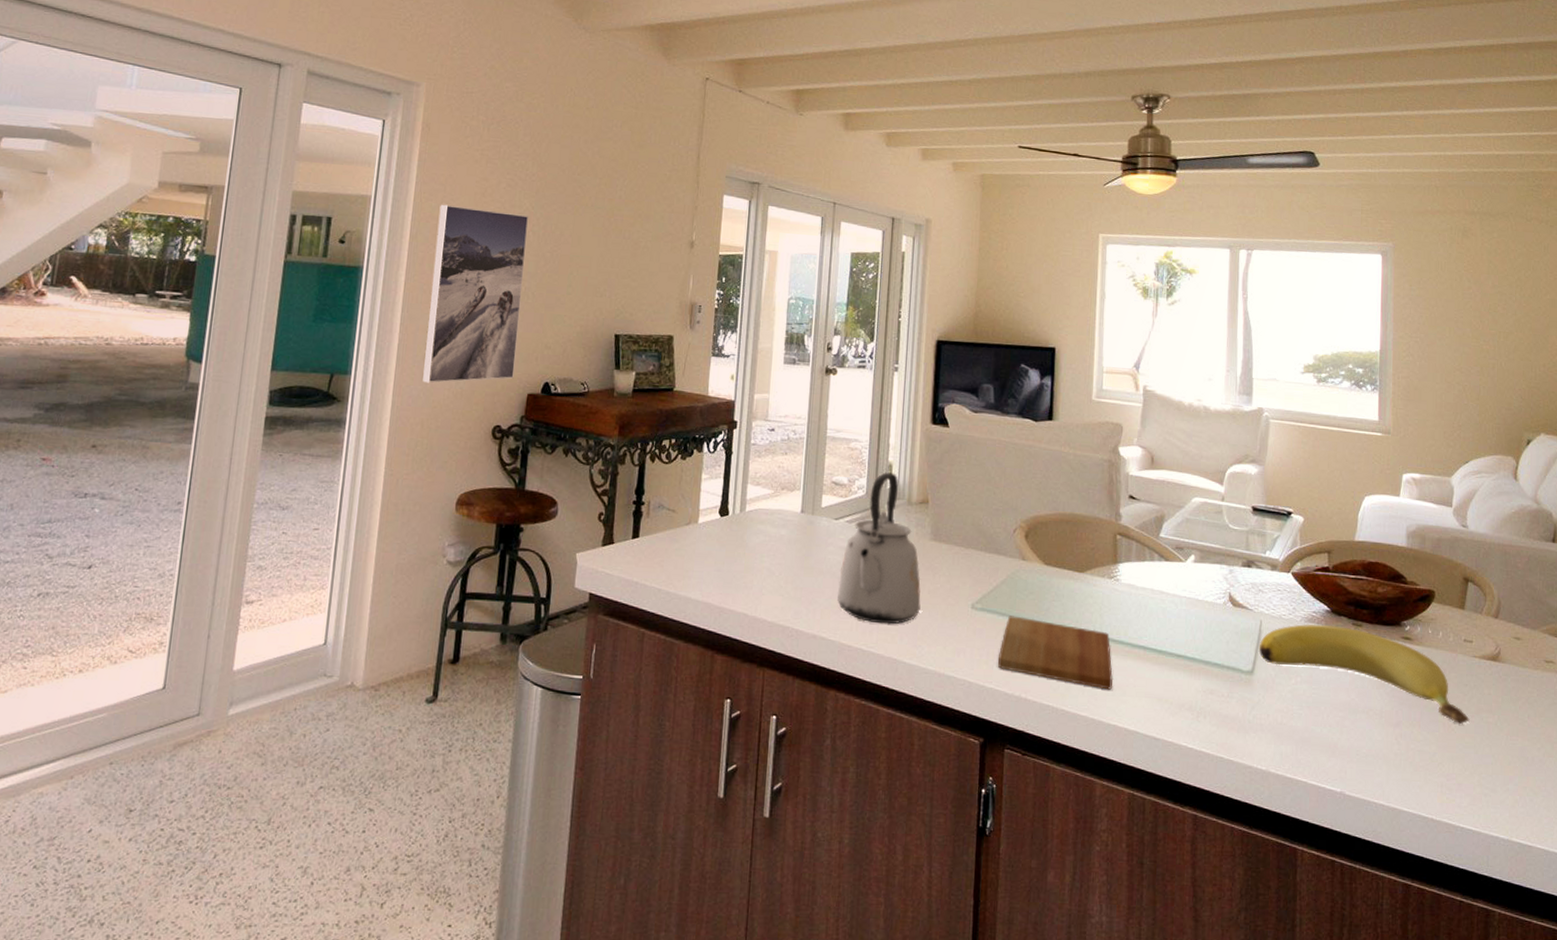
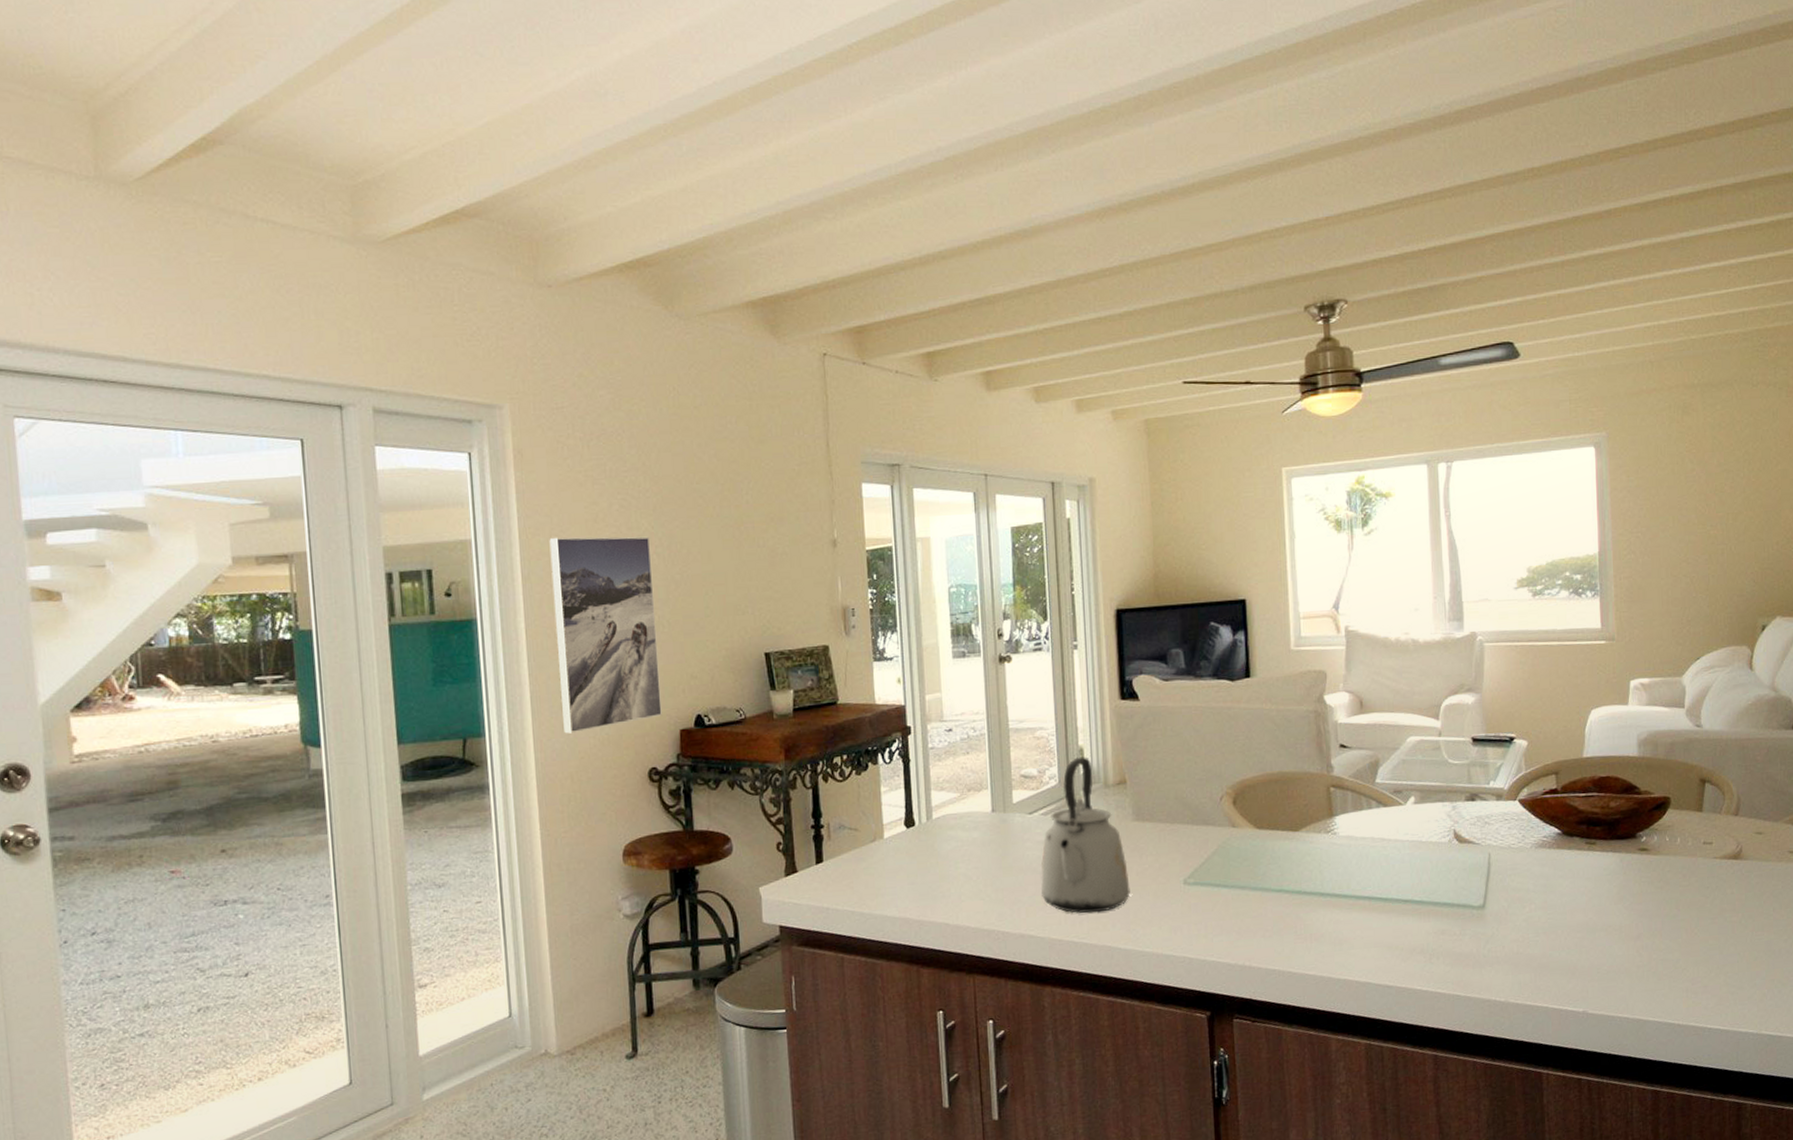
cutting board: present [998,615,1113,690] -> none [1217,885,1340,946]
banana: present [1258,623,1470,725] -> none [1489,846,1713,928]

